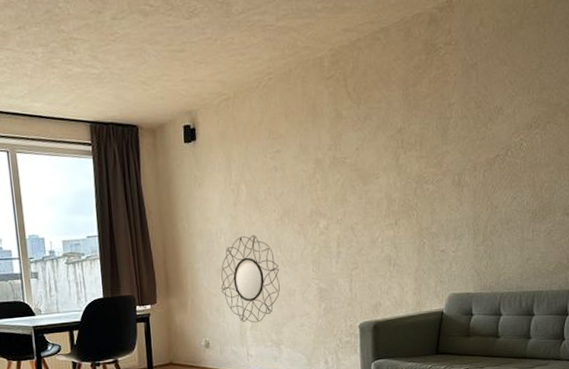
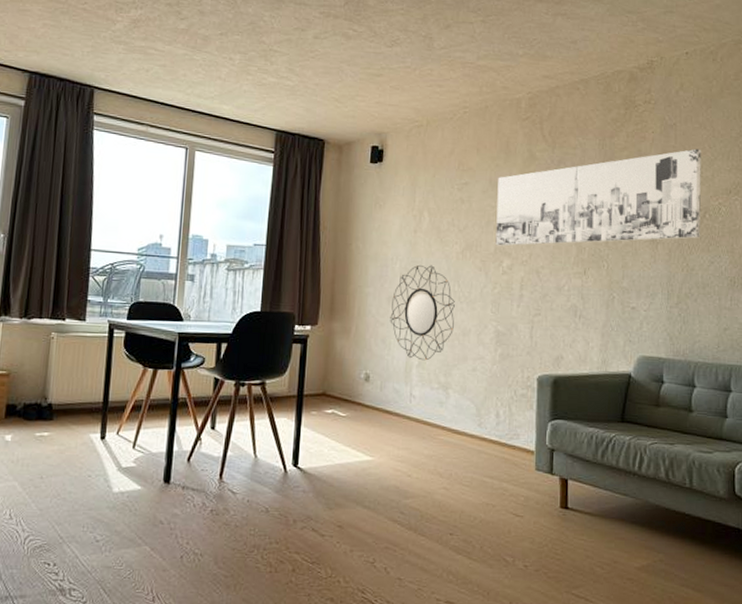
wall art: none [308,86,503,209] -> present [495,148,701,246]

